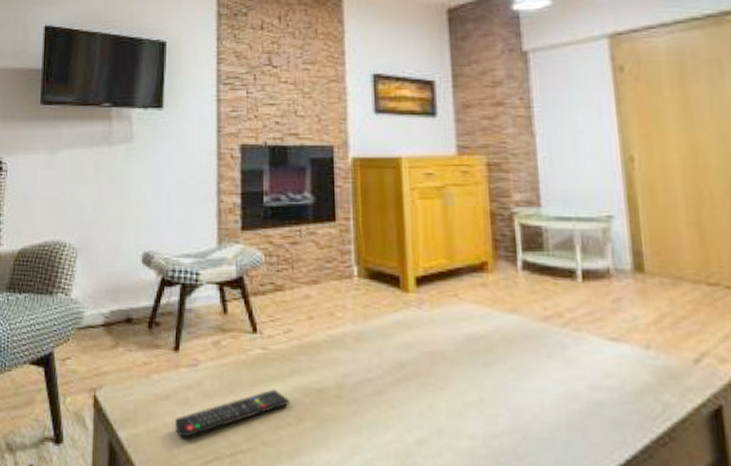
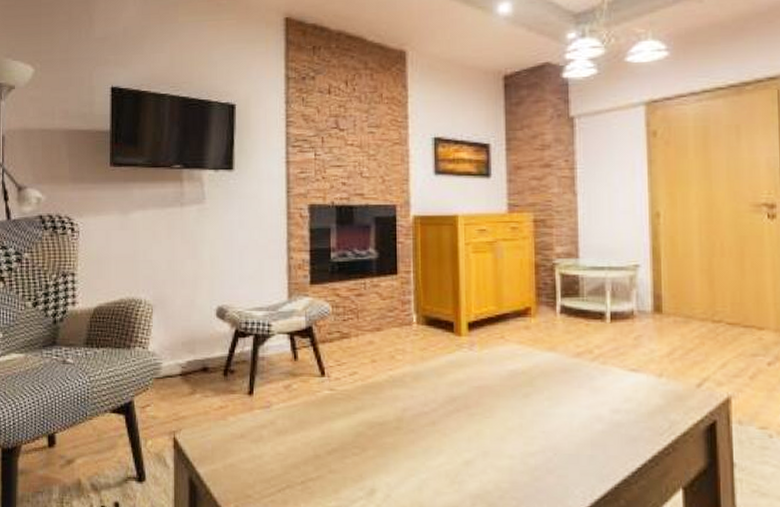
remote control: present [175,389,291,438] -> none [251,424,355,470]

